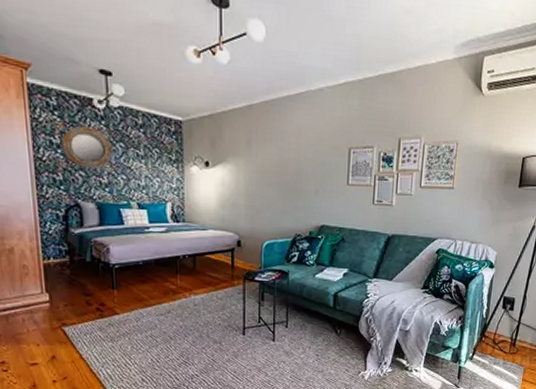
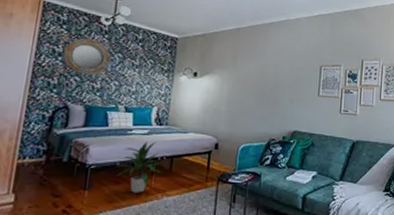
indoor plant: none [139,239,183,292] -> present [116,141,159,193]

